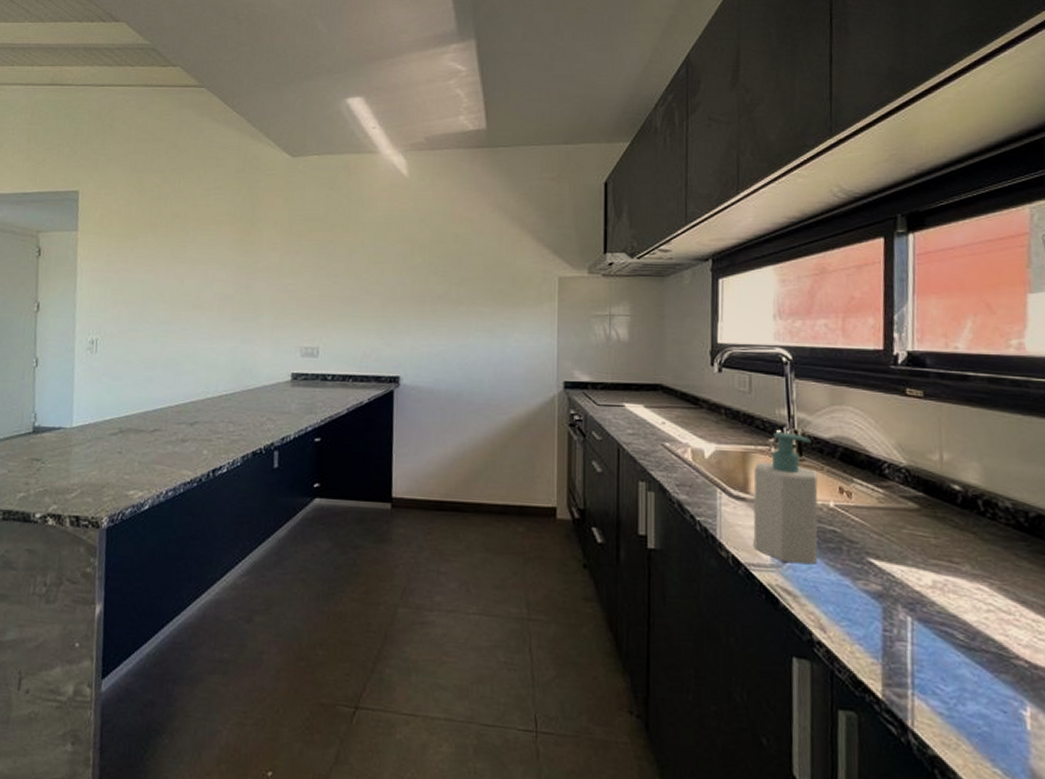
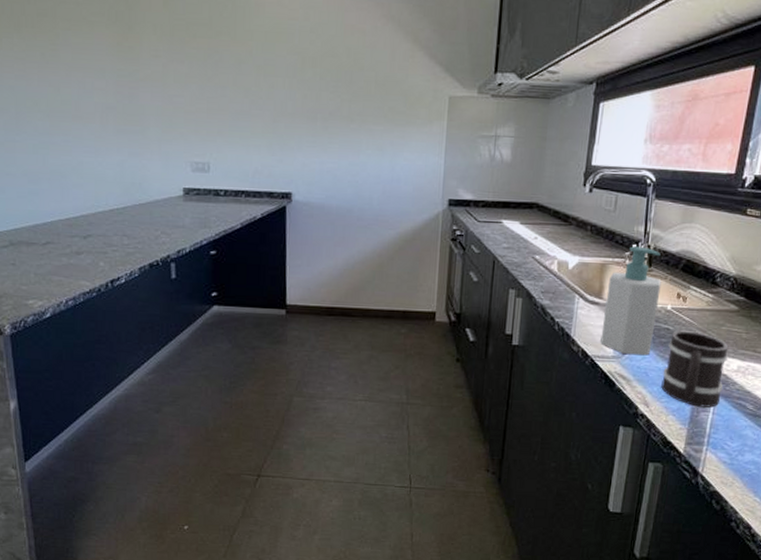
mug: none [837,533,918,636] -> present [661,330,728,408]

